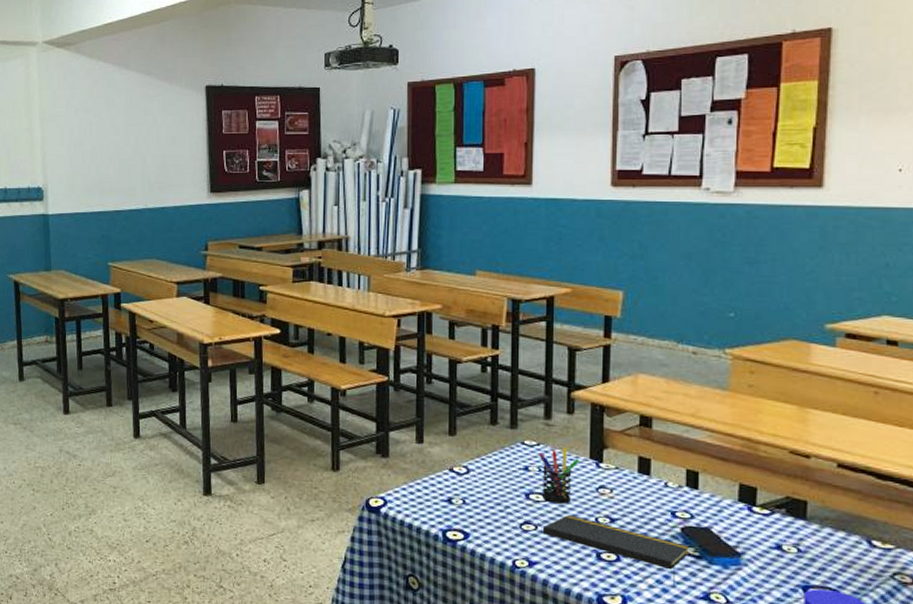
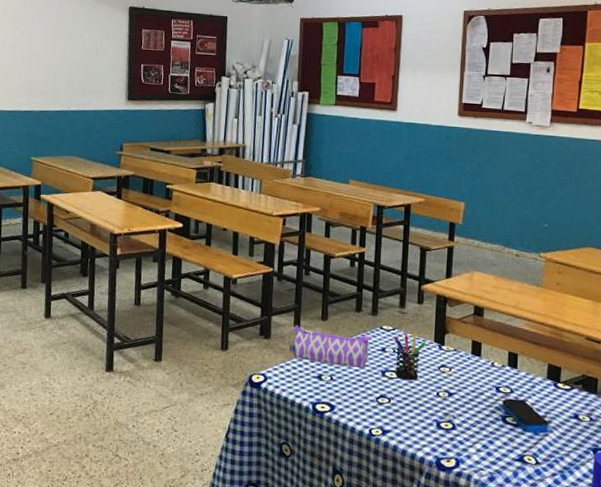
pencil case: none [412,441,510,491] -> present [289,325,371,369]
notepad: present [542,514,689,586] -> none [394,389,509,450]

